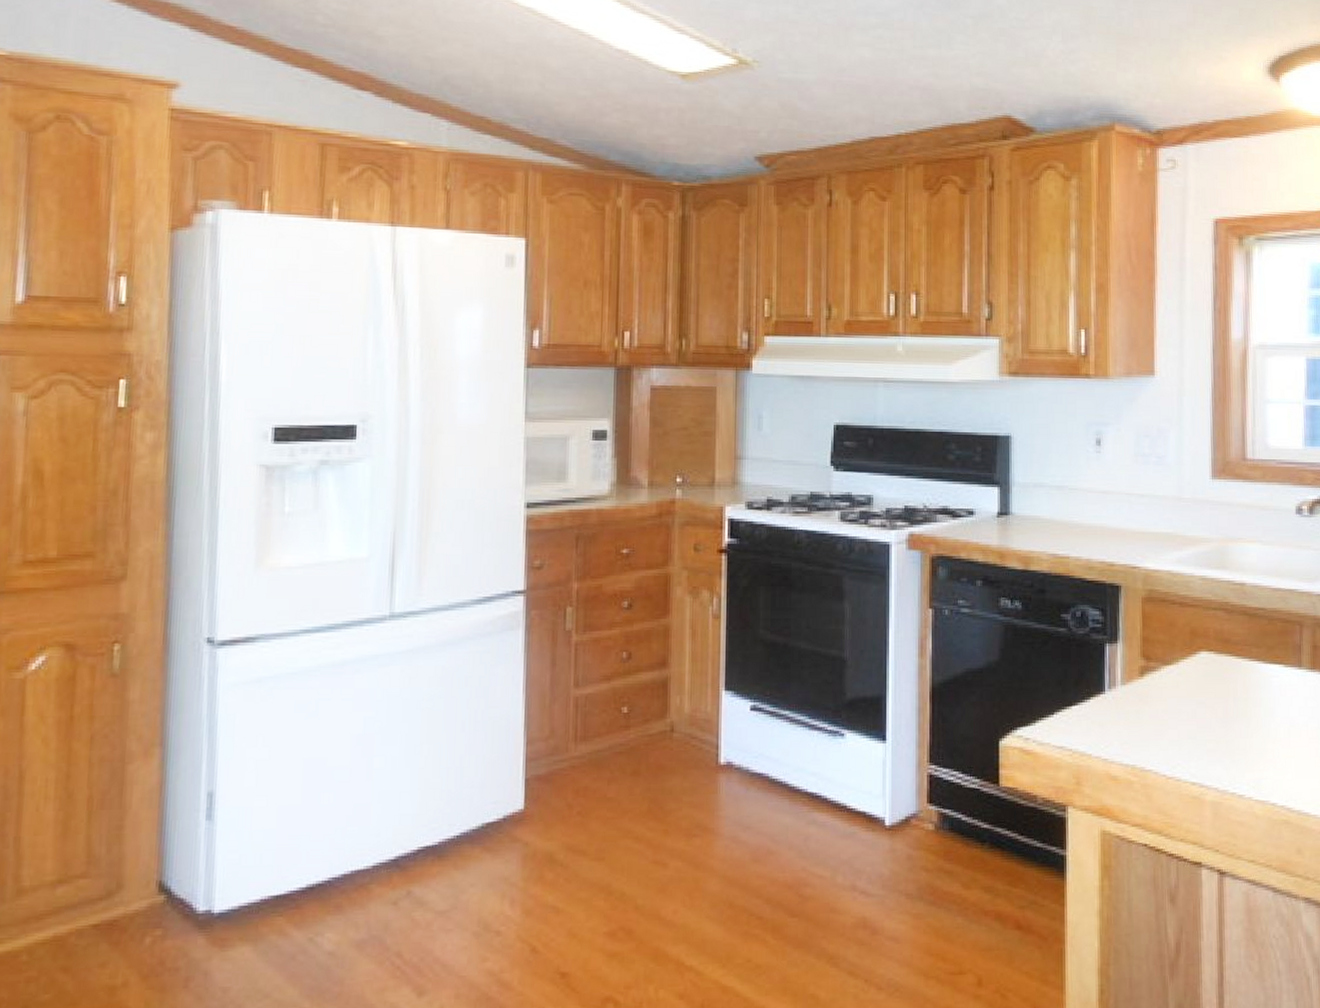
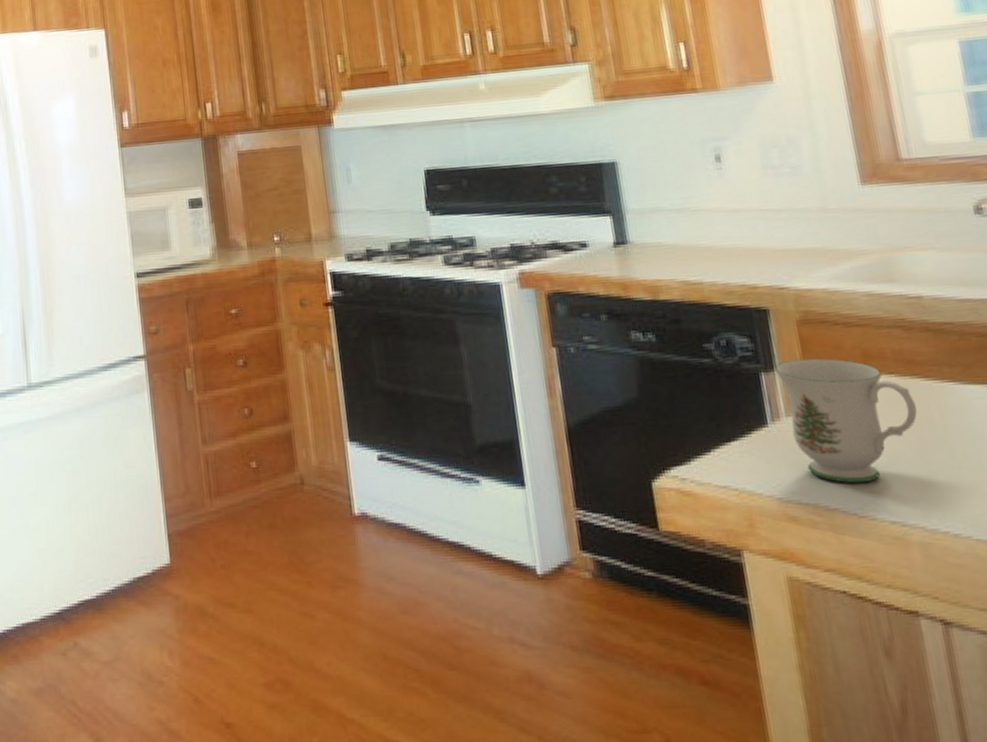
mug: none [1117,633,1226,748] -> present [774,358,918,484]

